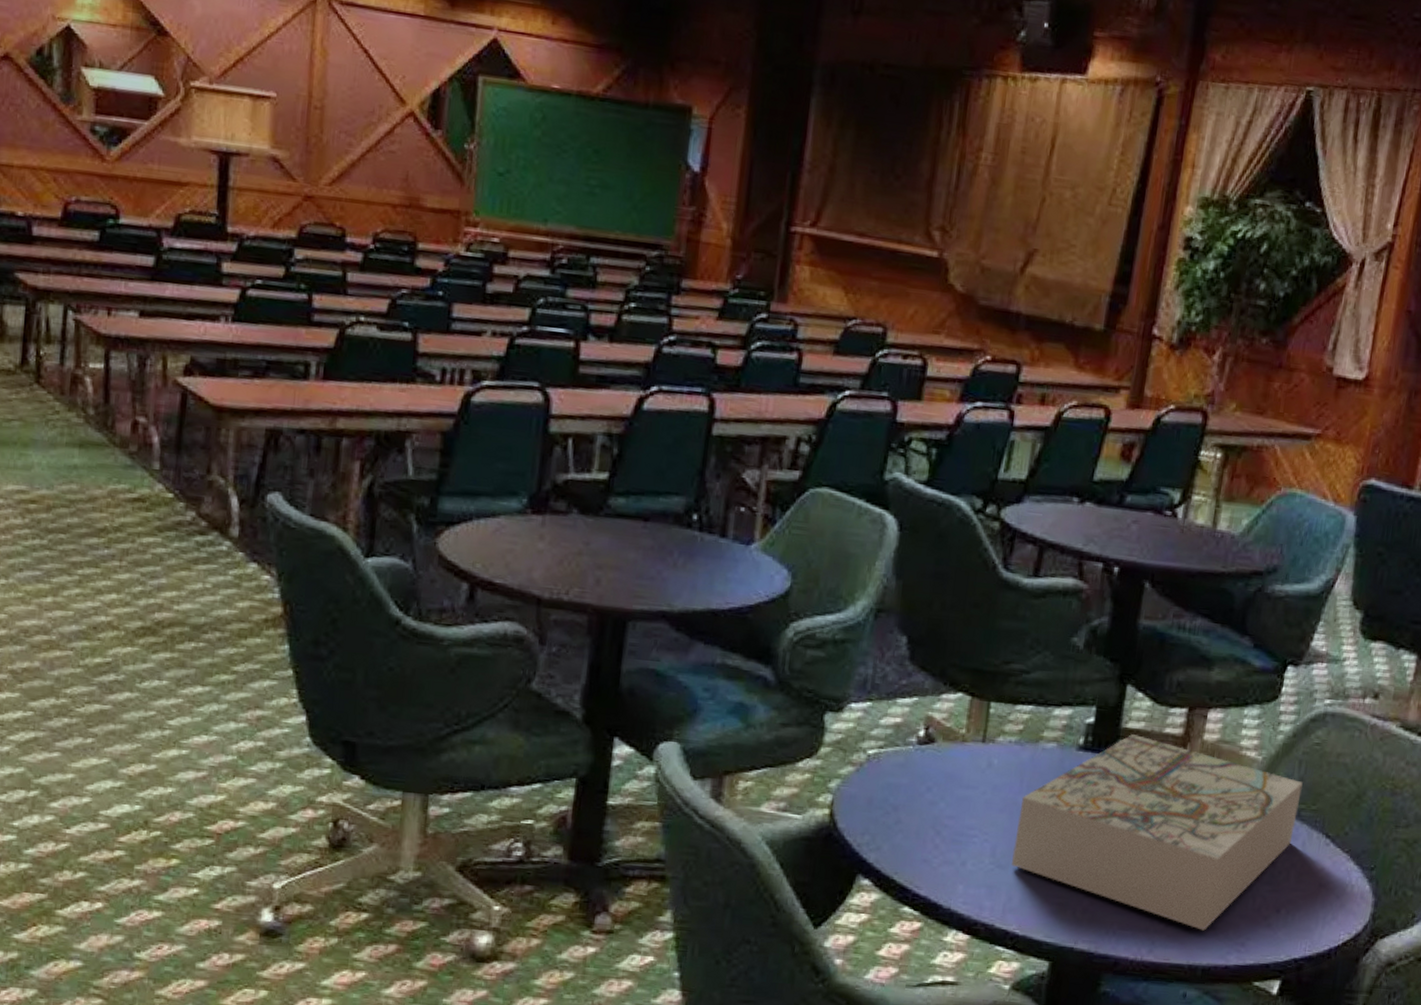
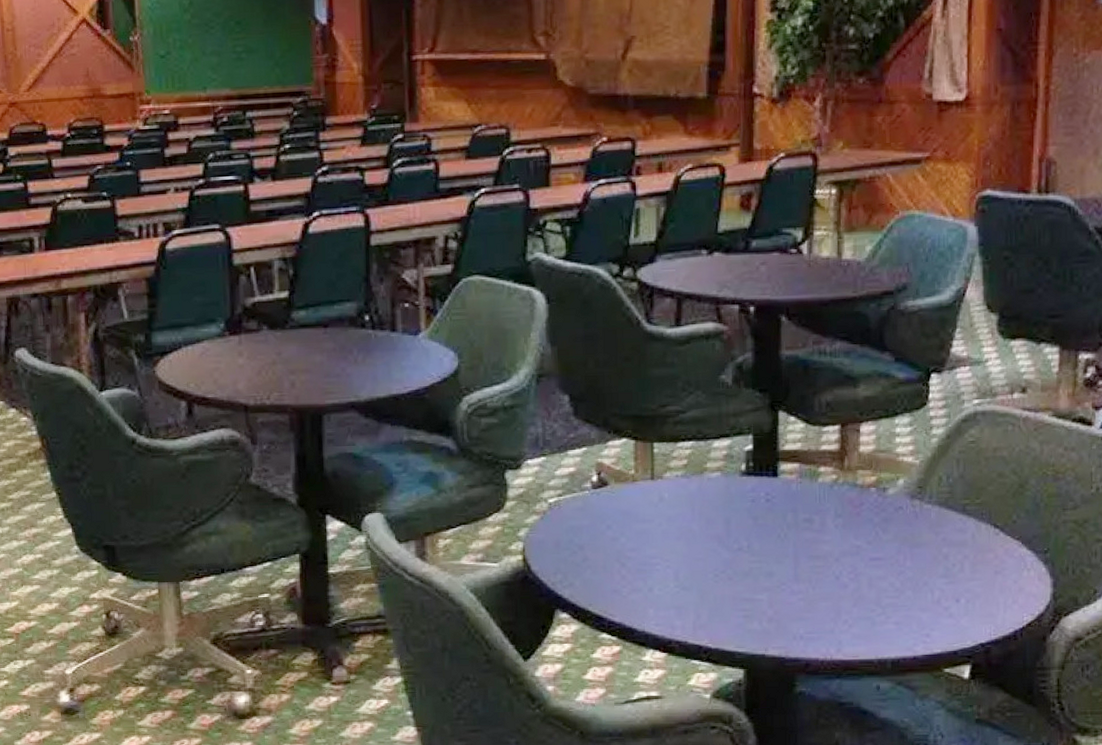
board game: present [1012,734,1303,931] -> none [694,455,963,627]

